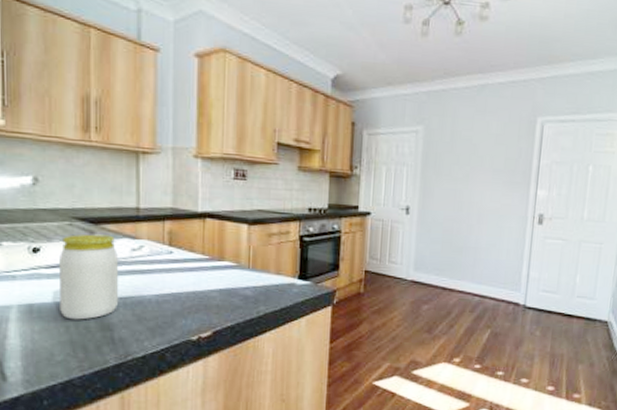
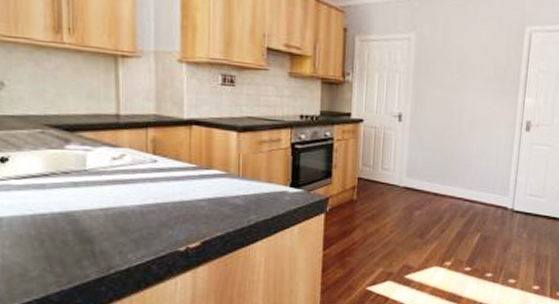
jar: present [58,234,119,320] -> none [30,142,99,233]

